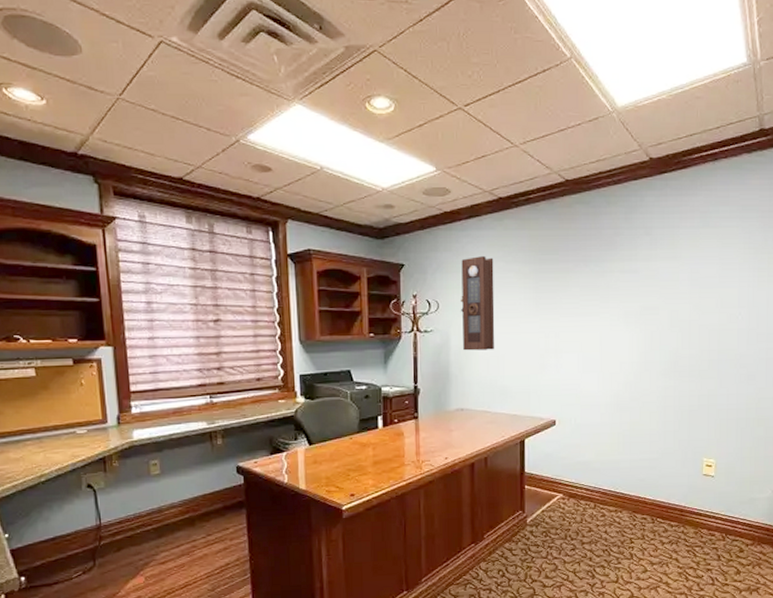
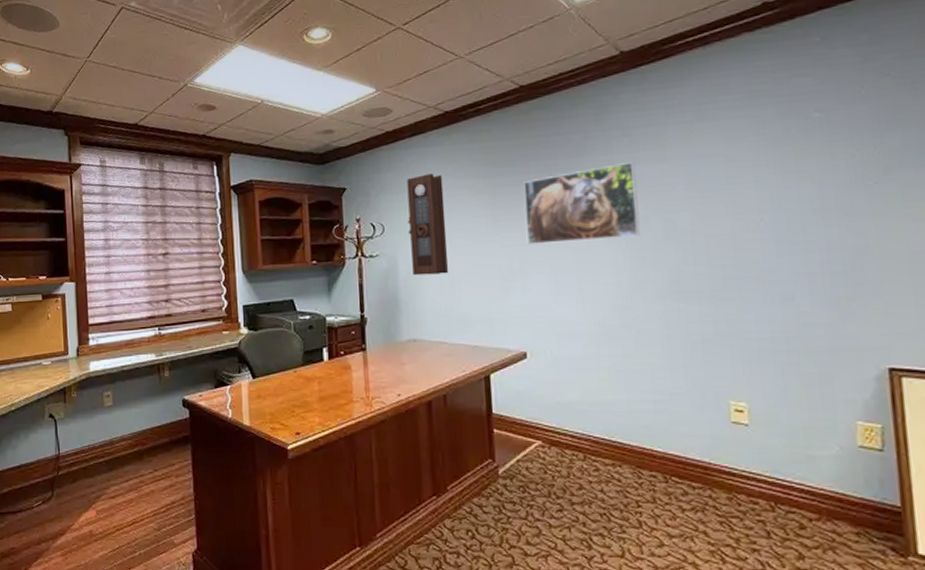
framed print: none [562,259,652,326] -> present [523,162,641,245]

